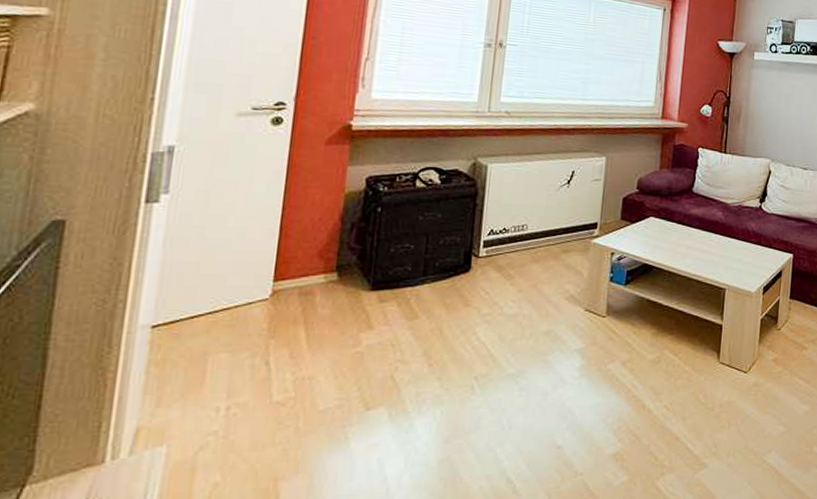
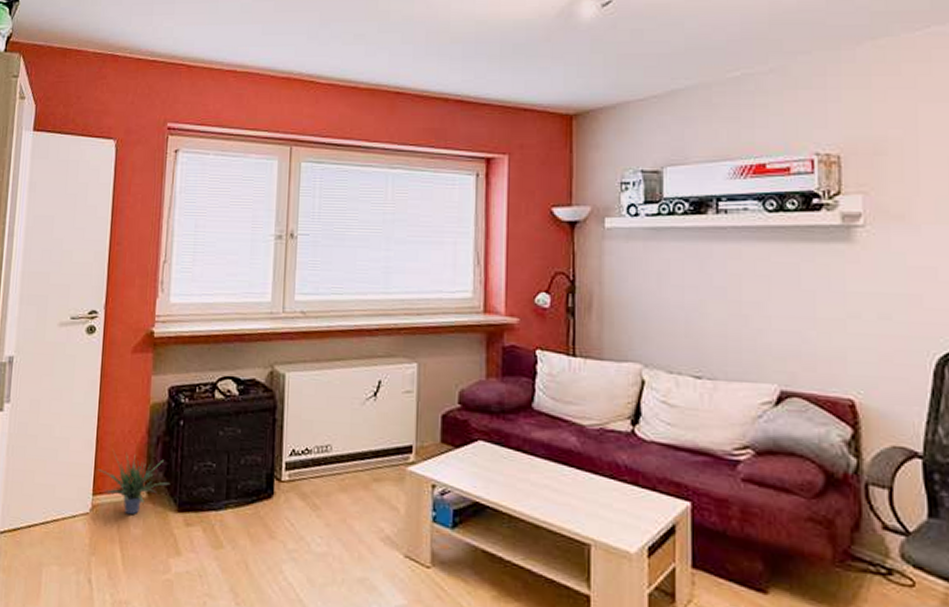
potted plant: none [279,238,365,297] -> present [97,450,171,515]

